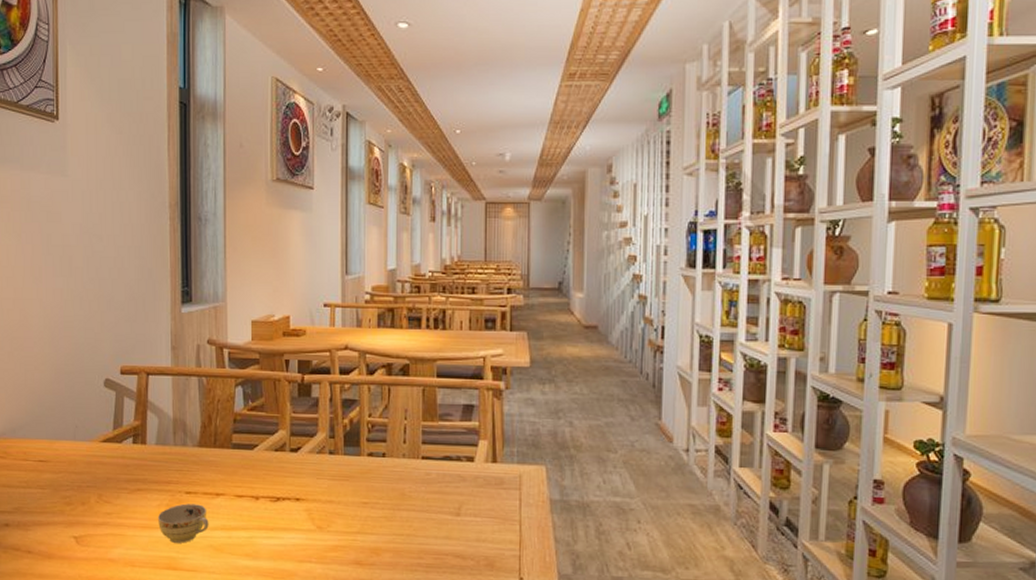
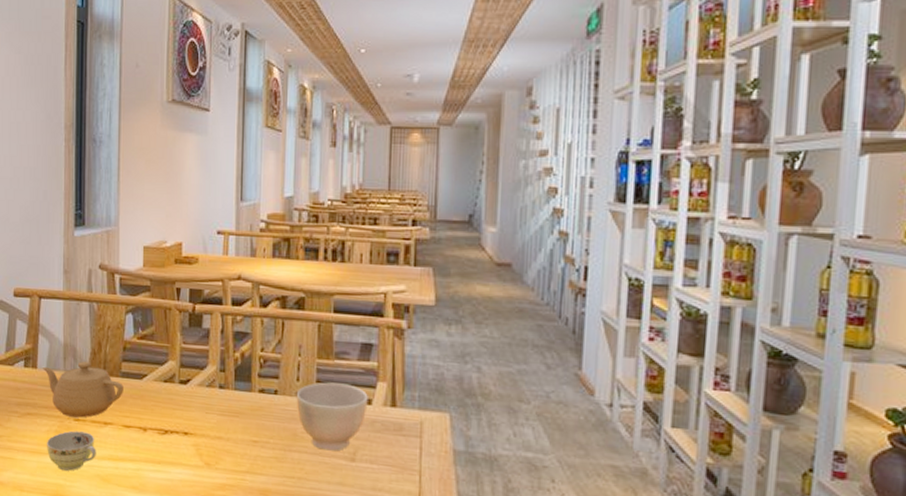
teapot: none [152,434,235,491] -> present [43,361,124,418]
bowl: none [403,443,471,507] -> present [296,382,368,451]

